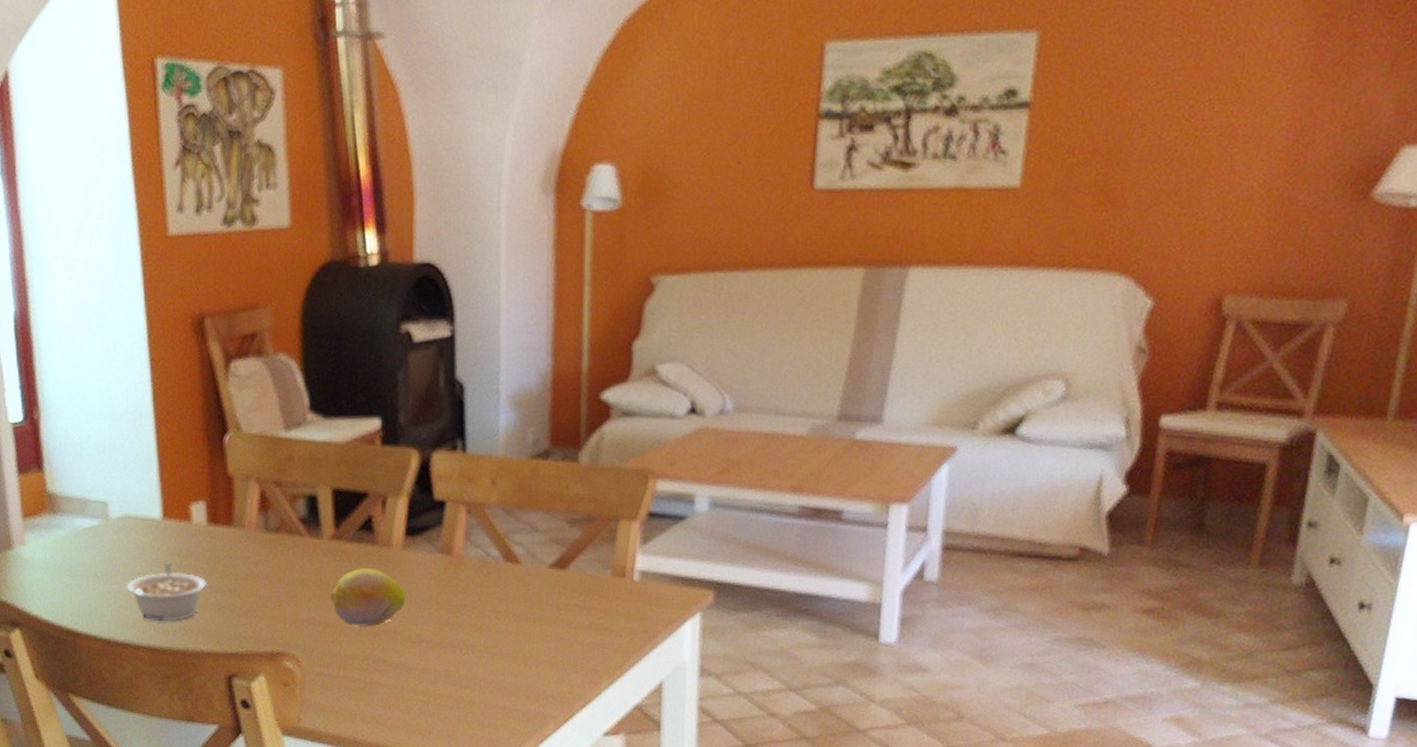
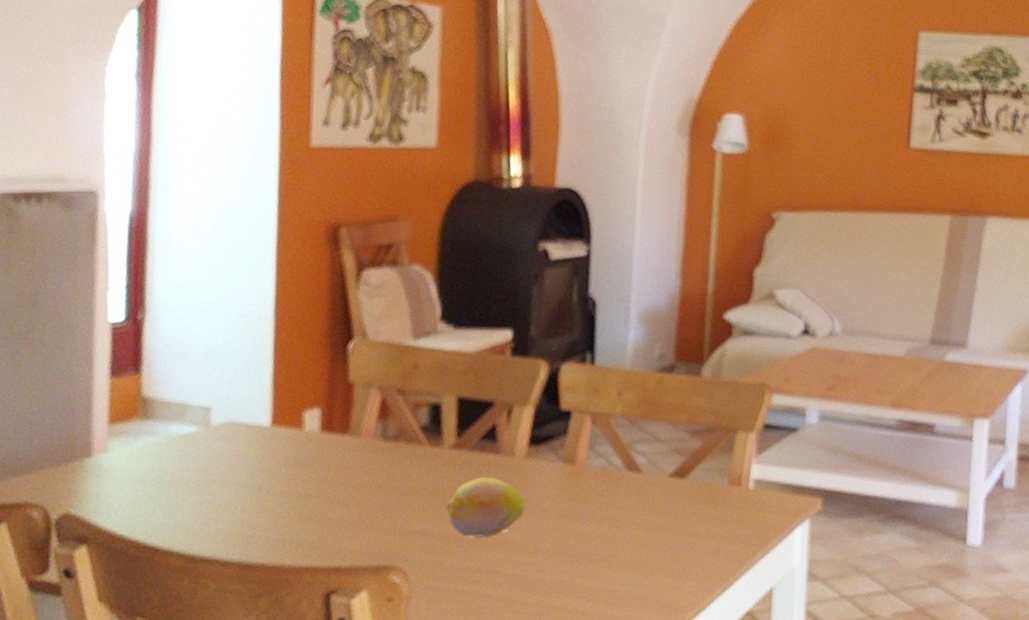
legume: present [126,562,207,621] -> none [221,471,313,534]

